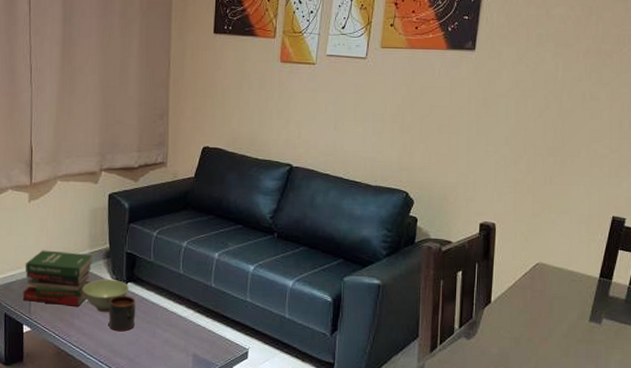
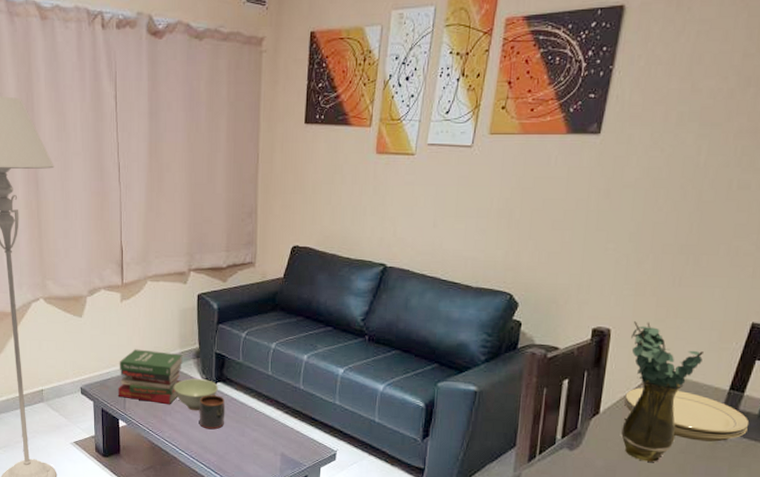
vase: none [511,216,575,347] -> present [621,321,703,462]
plate: none [511,277,619,326] -> present [623,387,750,442]

